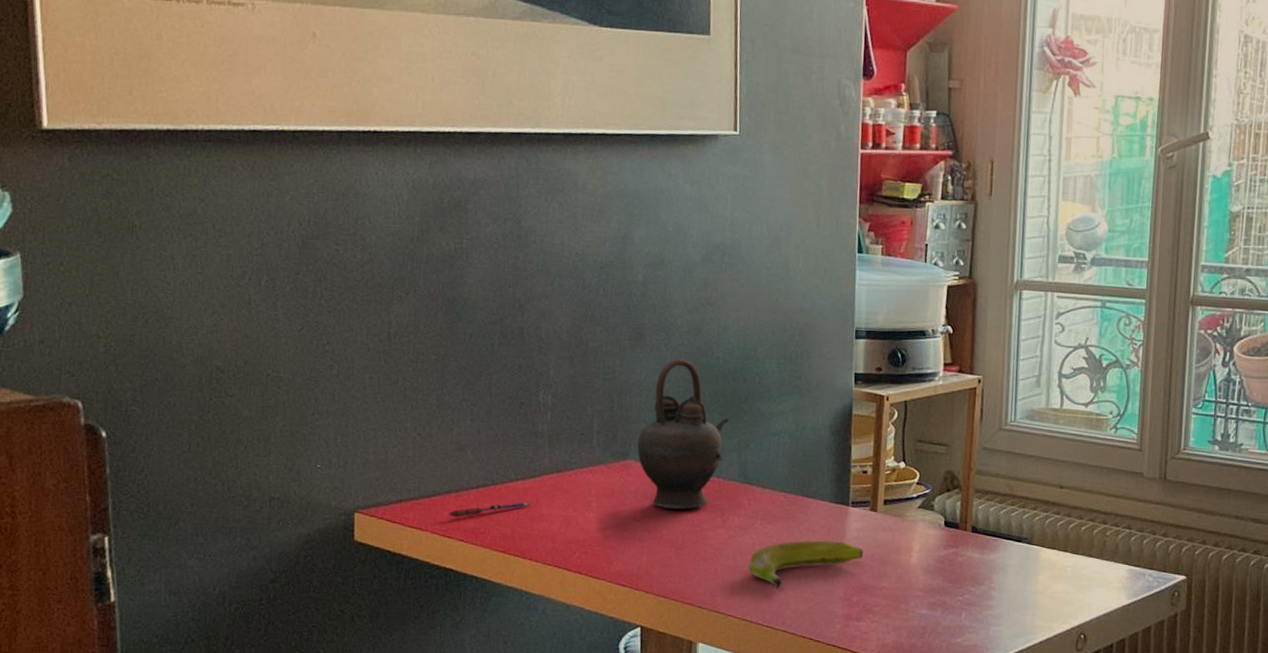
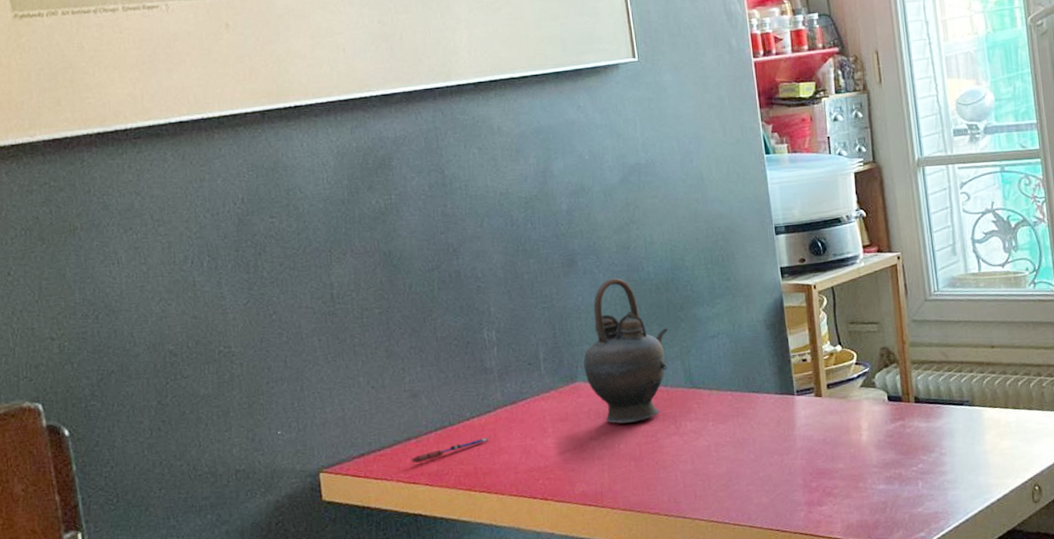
banana: present [748,540,864,588] -> none [707,430,816,486]

